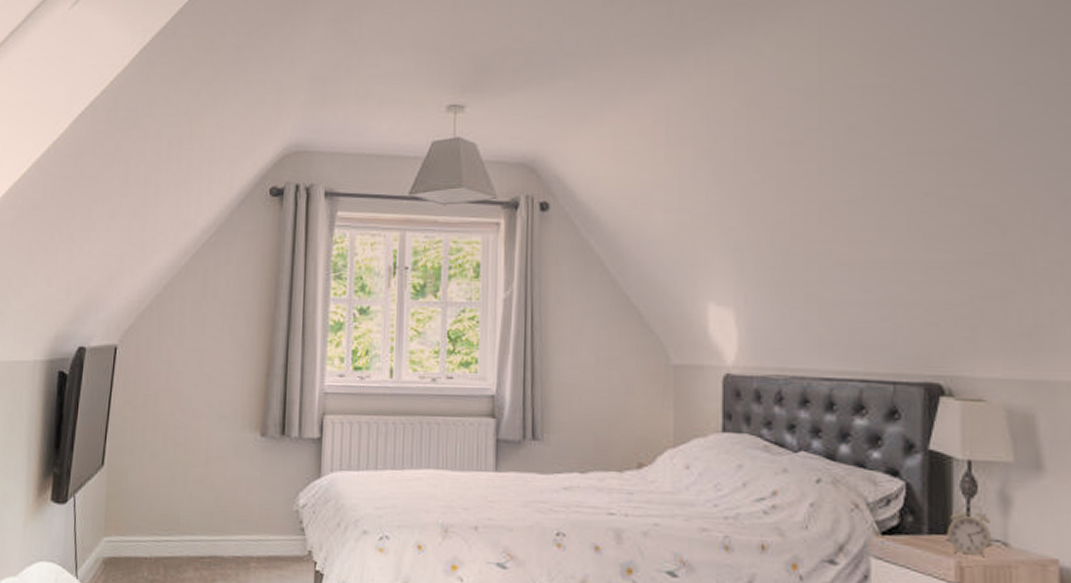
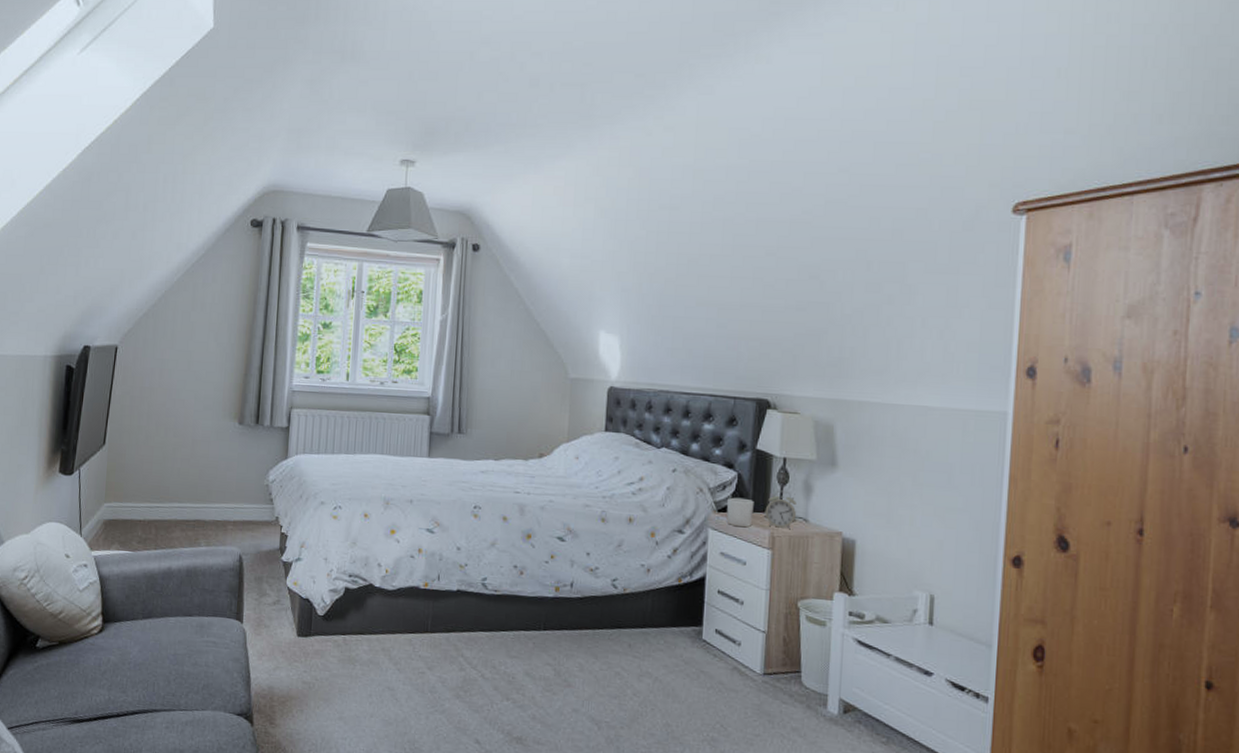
mug: none [894,514,931,556] -> present [726,497,754,528]

